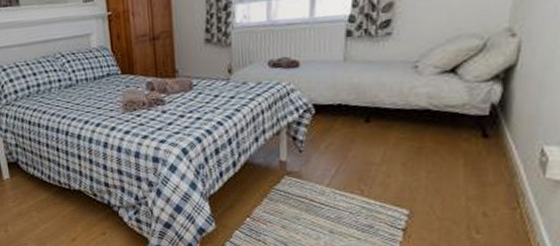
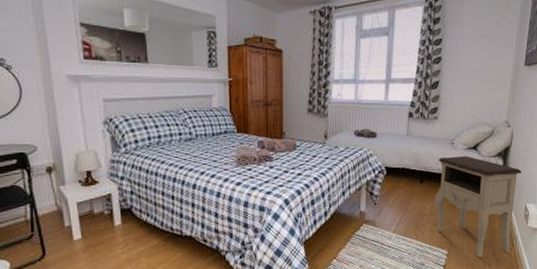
nightstand: none [388,82,536,221] -> present [434,156,522,258]

